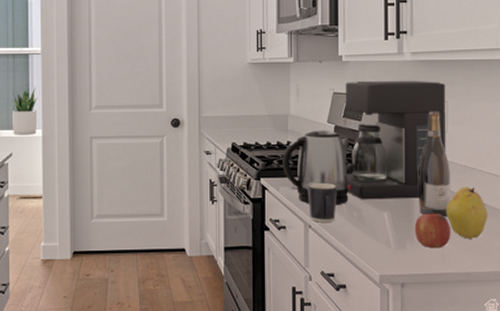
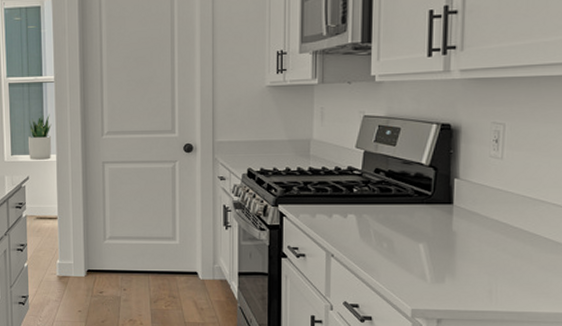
kettle: present [283,130,350,204] -> none [303,155,382,234]
mug: present [307,182,337,222] -> none [330,210,365,252]
coffee maker: present [343,80,446,200] -> none [373,100,502,230]
fruit: present [414,213,451,249] -> none [455,246,502,285]
wine bottle: present [418,112,451,216] -> none [462,136,505,250]
fruit: present [446,186,488,239] -> none [496,218,550,276]

